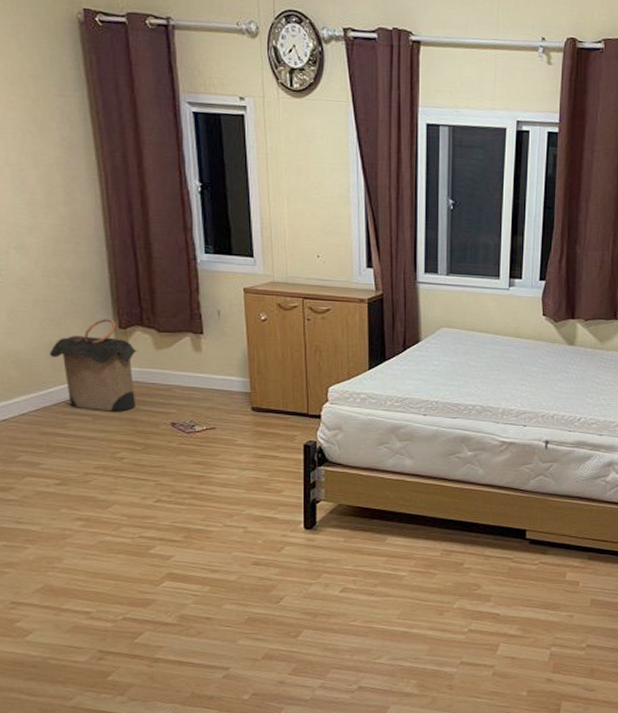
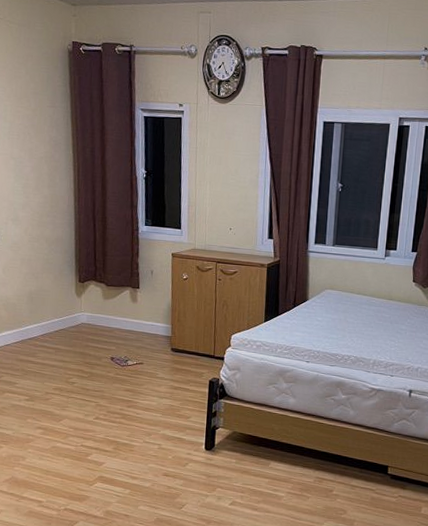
laundry hamper: present [49,319,138,412] -> none [28,274,91,347]

